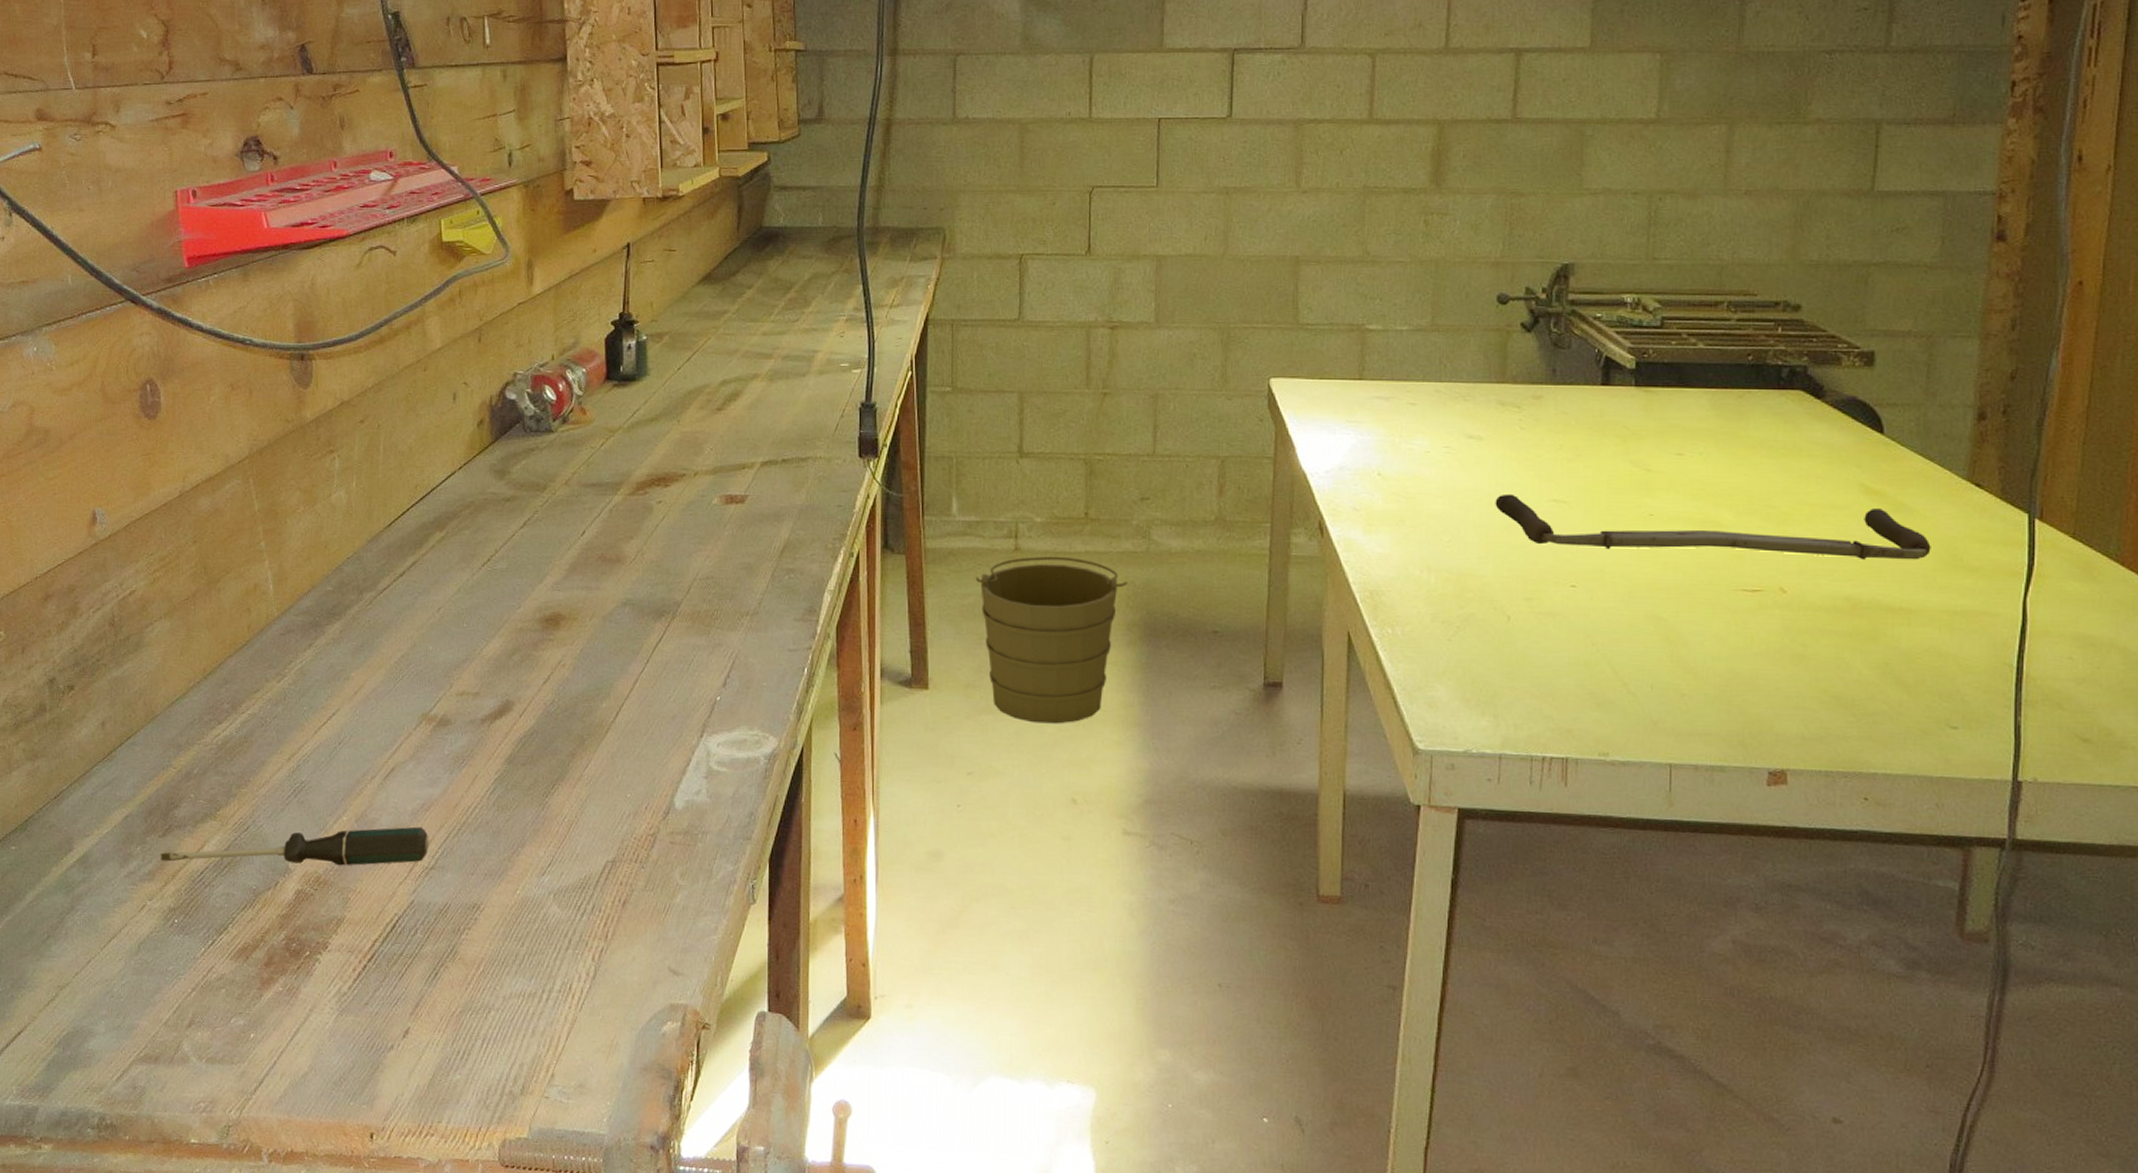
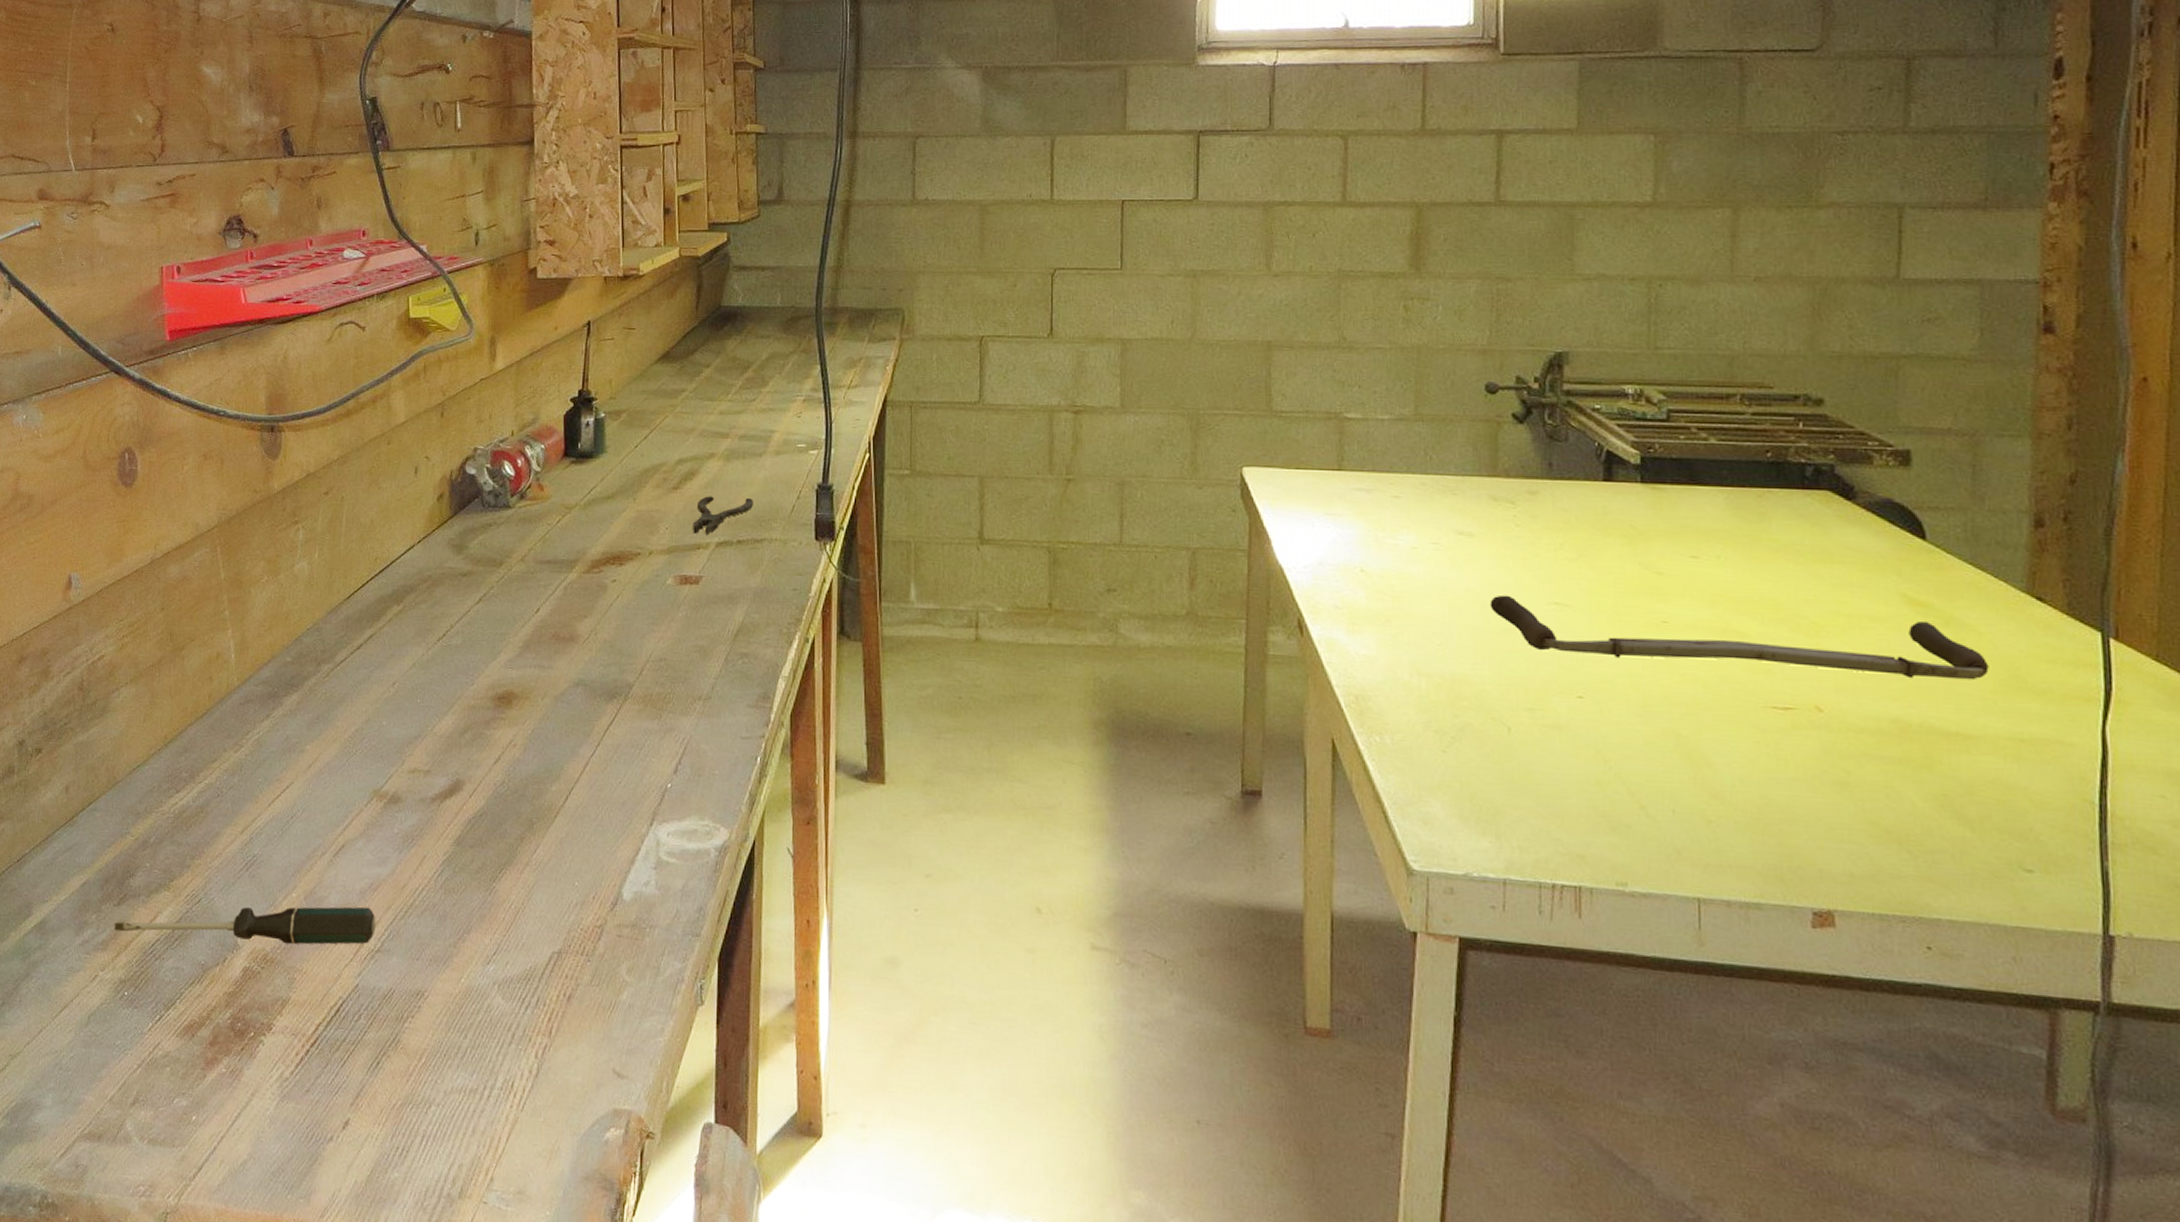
pliers: none [738,416,797,454] -> present [693,496,753,534]
bucket: present [976,556,1127,724] -> none [935,647,1094,827]

